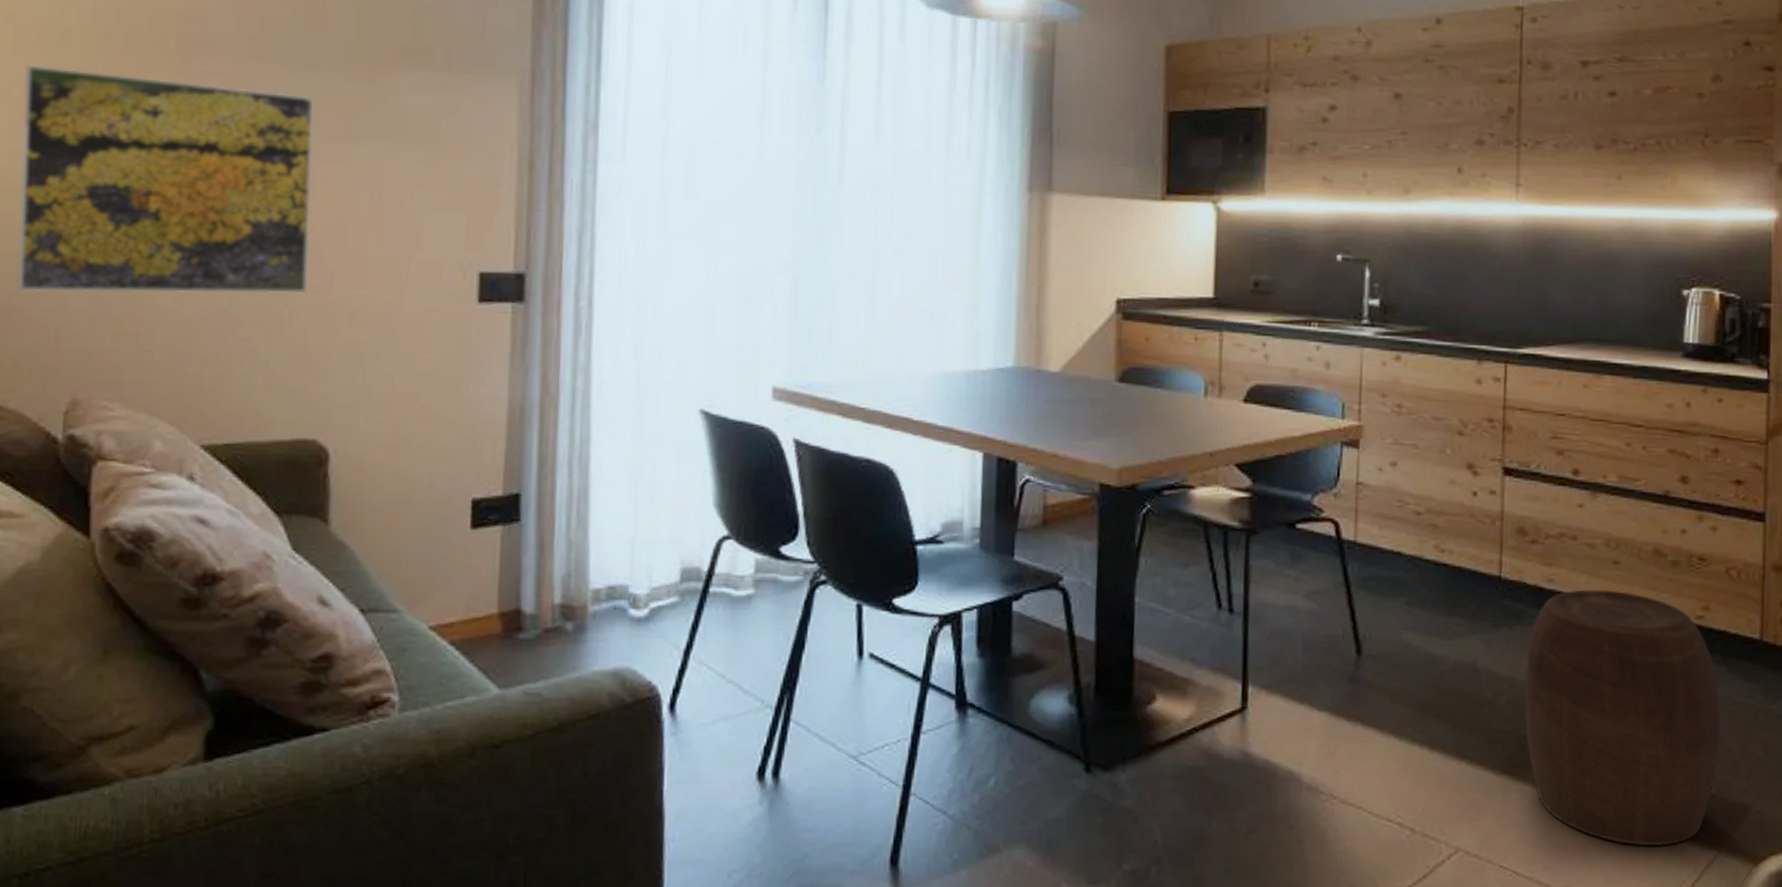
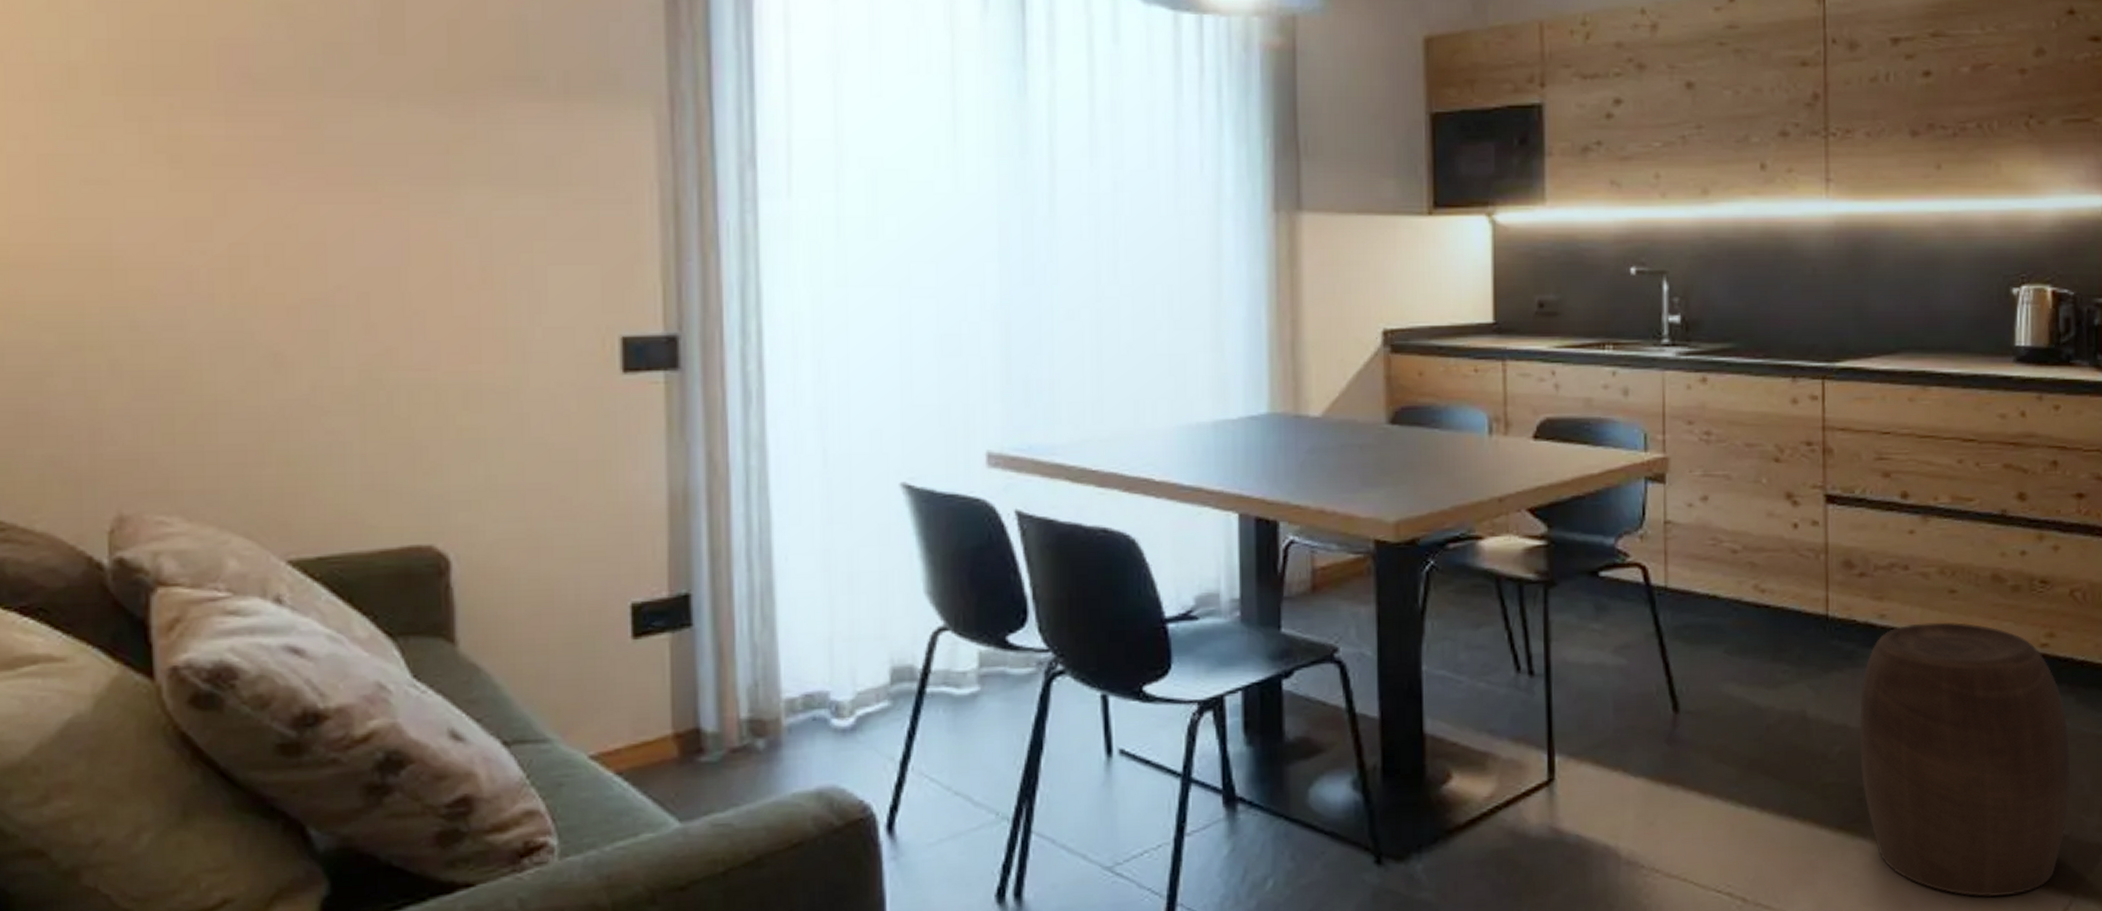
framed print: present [17,65,314,294] -> none [22,111,407,389]

